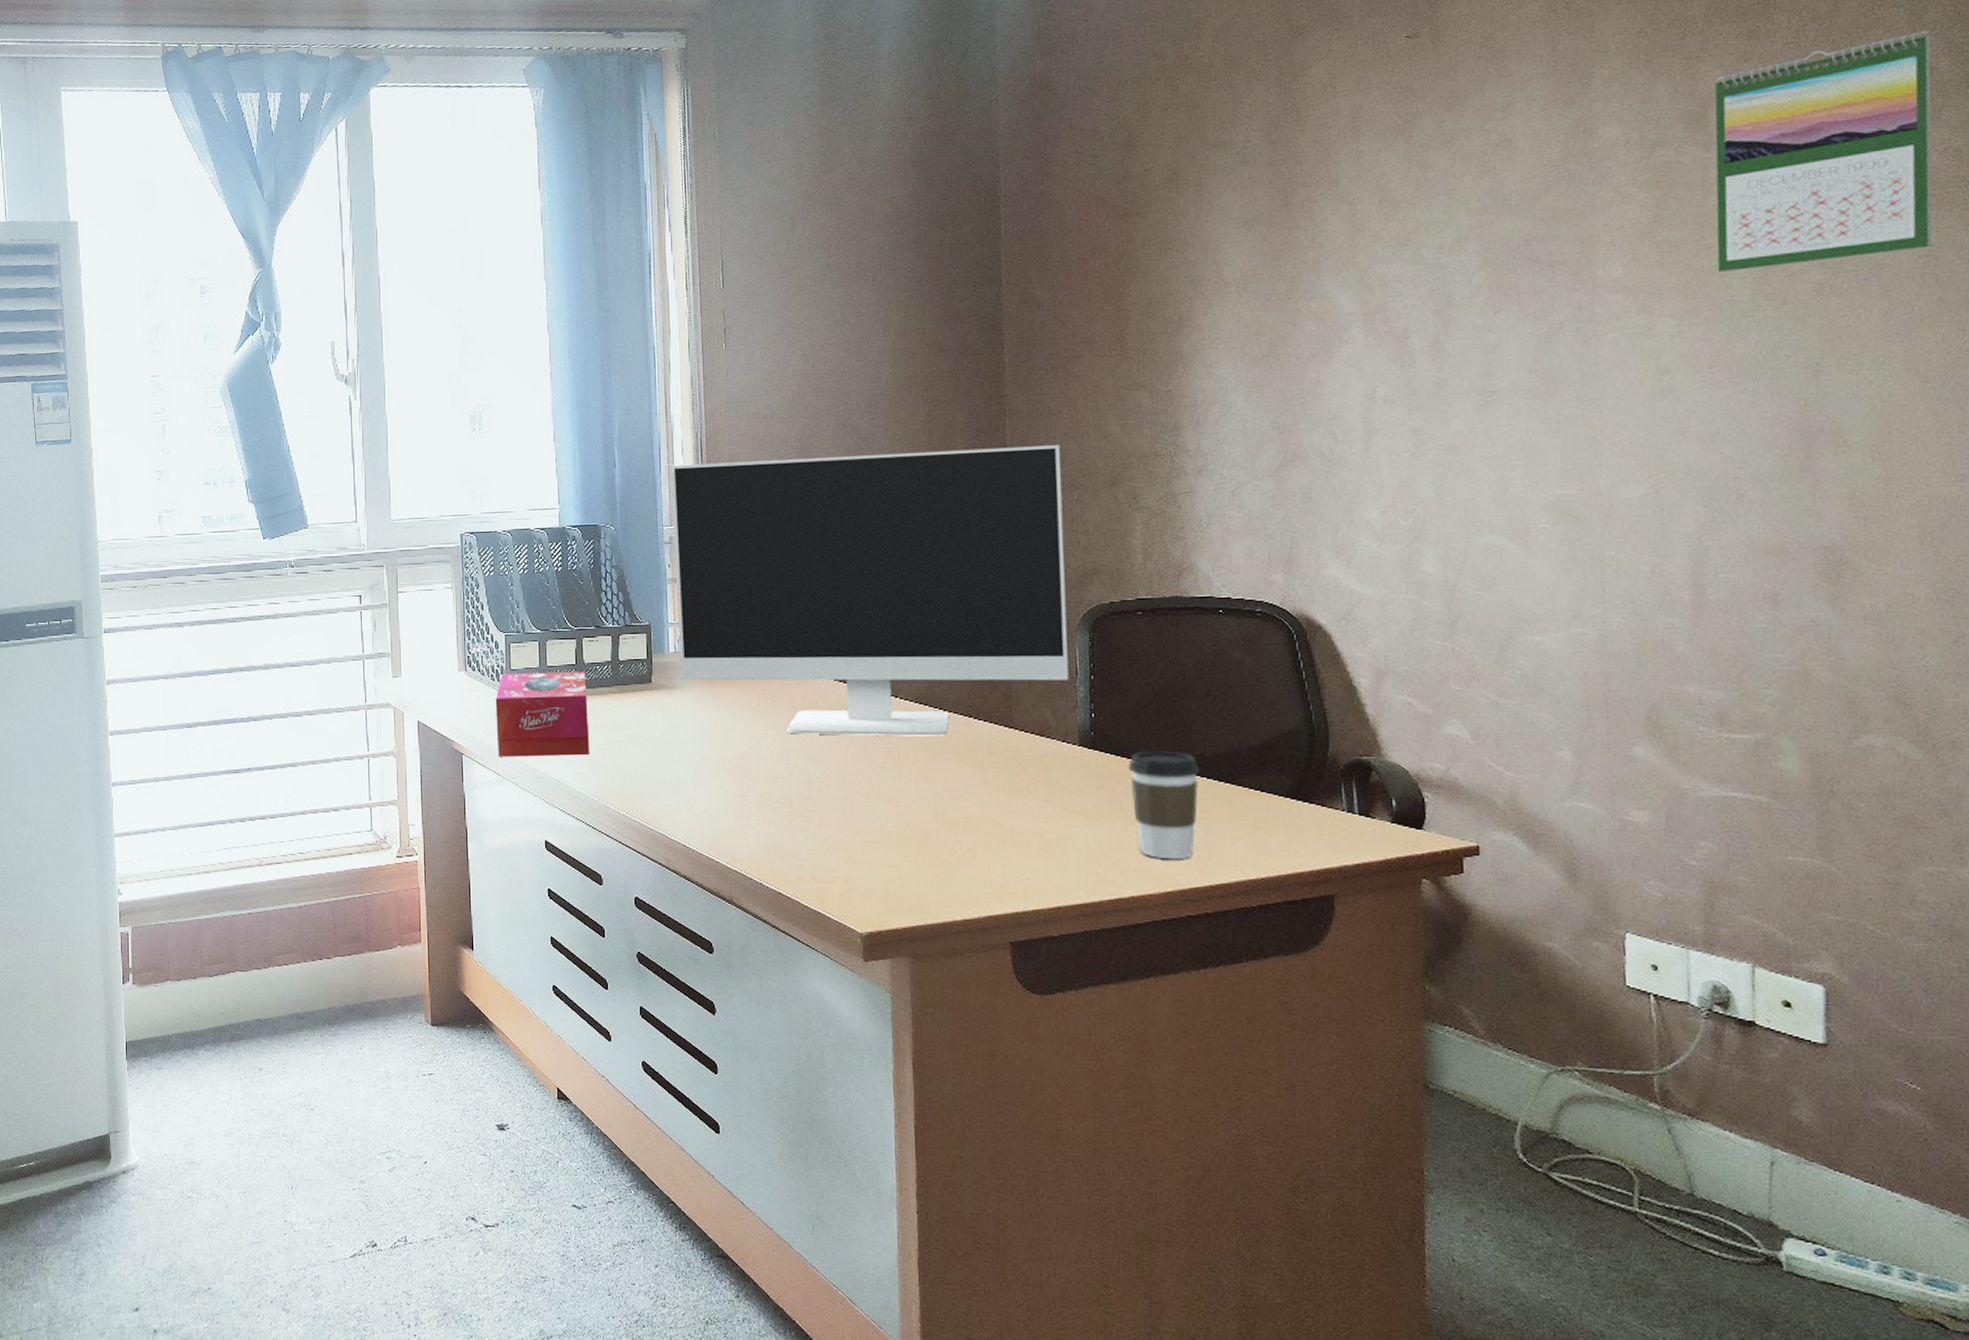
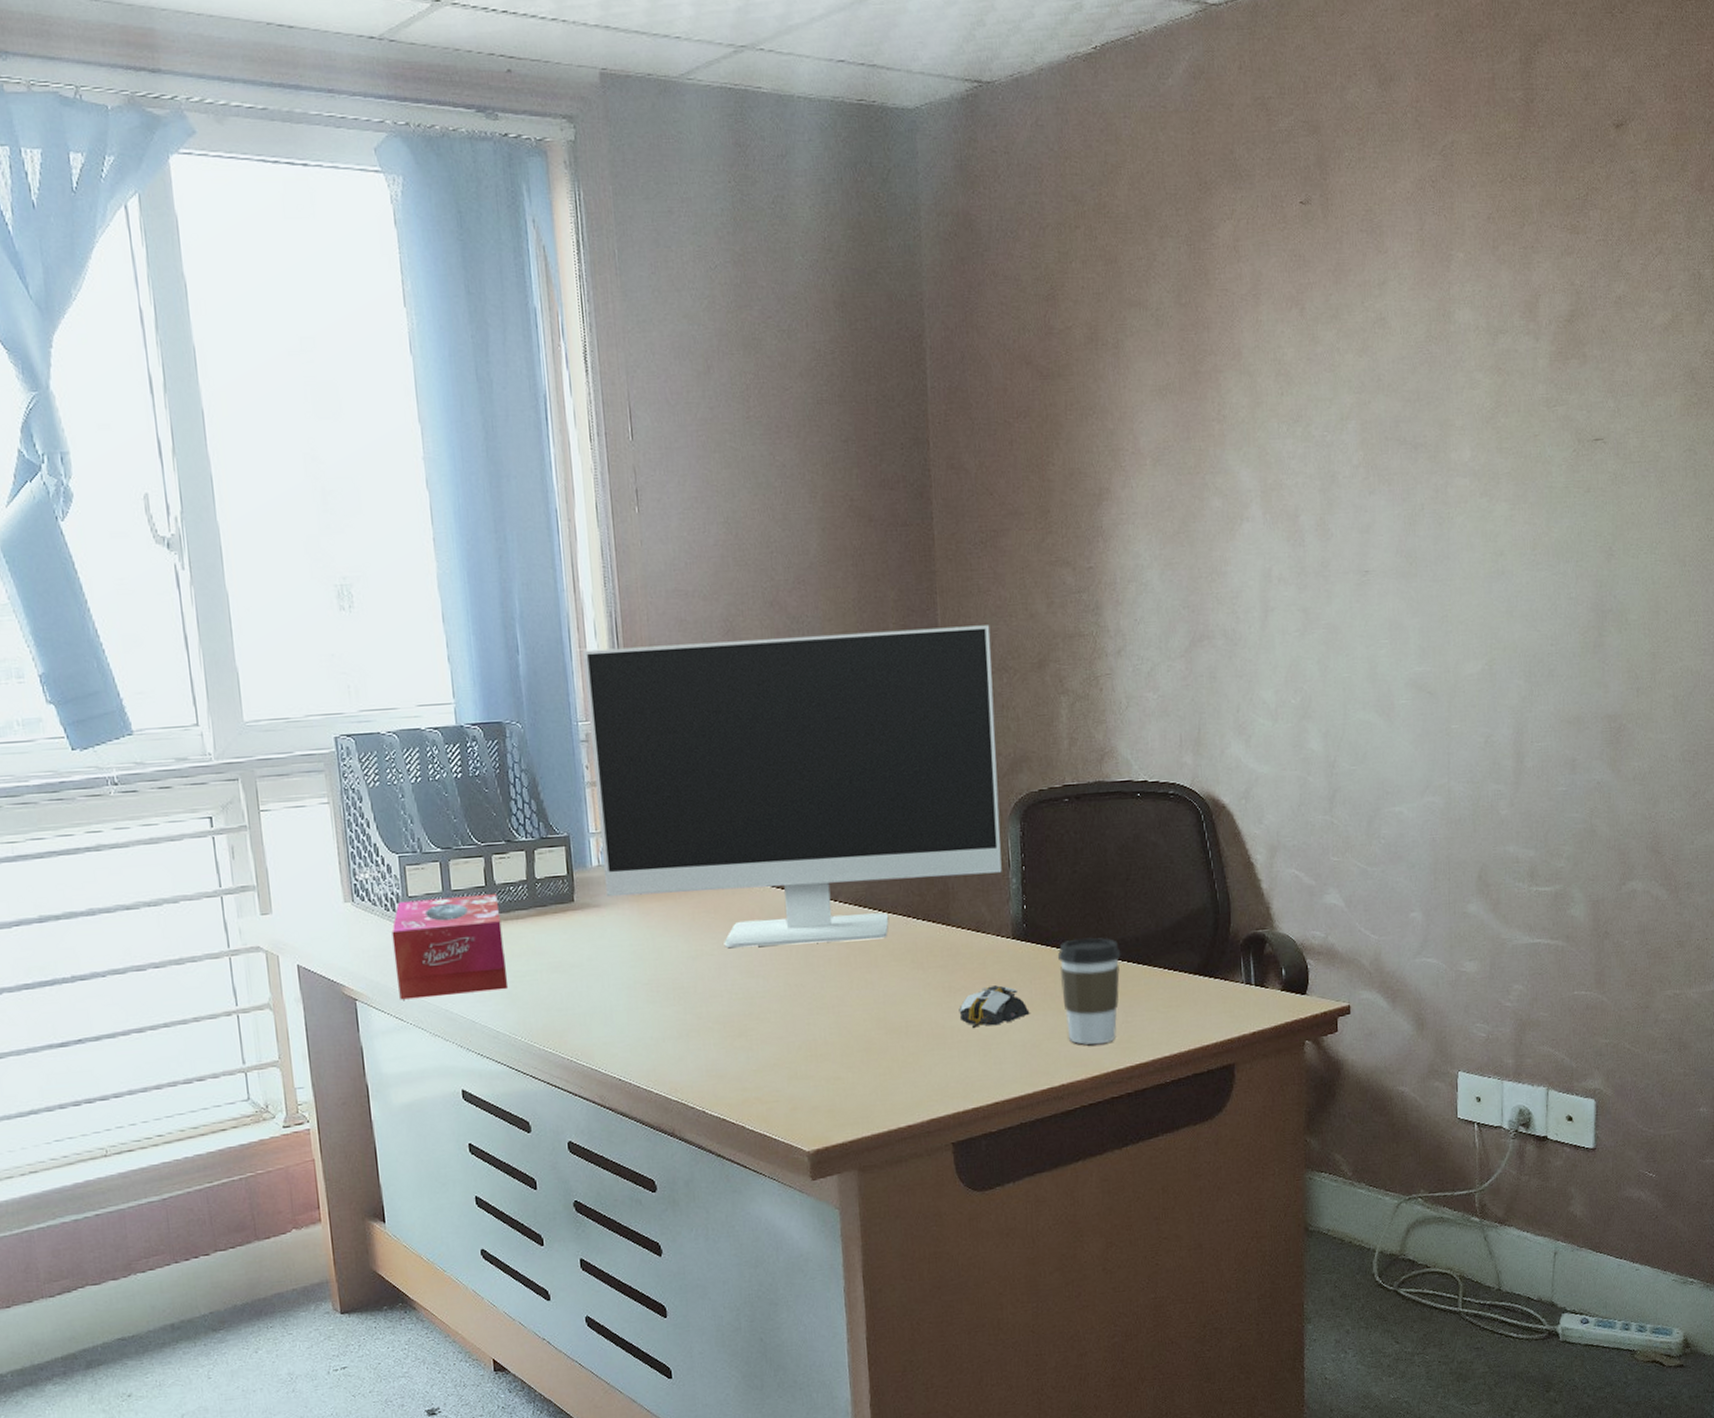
computer mouse: none [1020,790,1097,831] -> present [959,985,1030,1029]
calendar: present [1714,30,1933,273] -> none [1541,238,1700,460]

